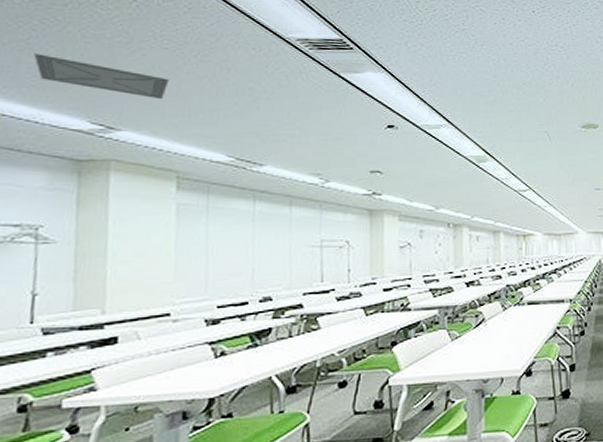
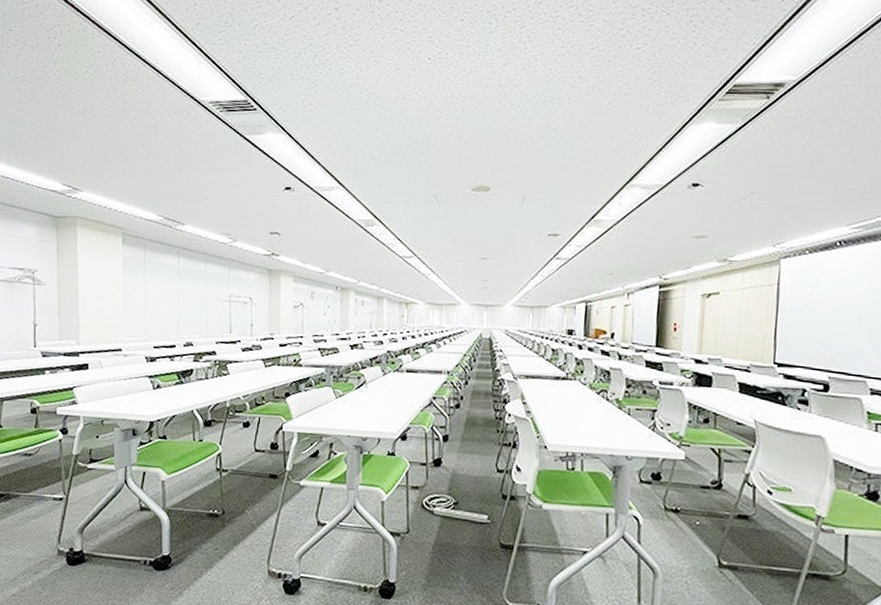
ceiling vent: present [34,53,170,99] -> none [23,124,114,163]

